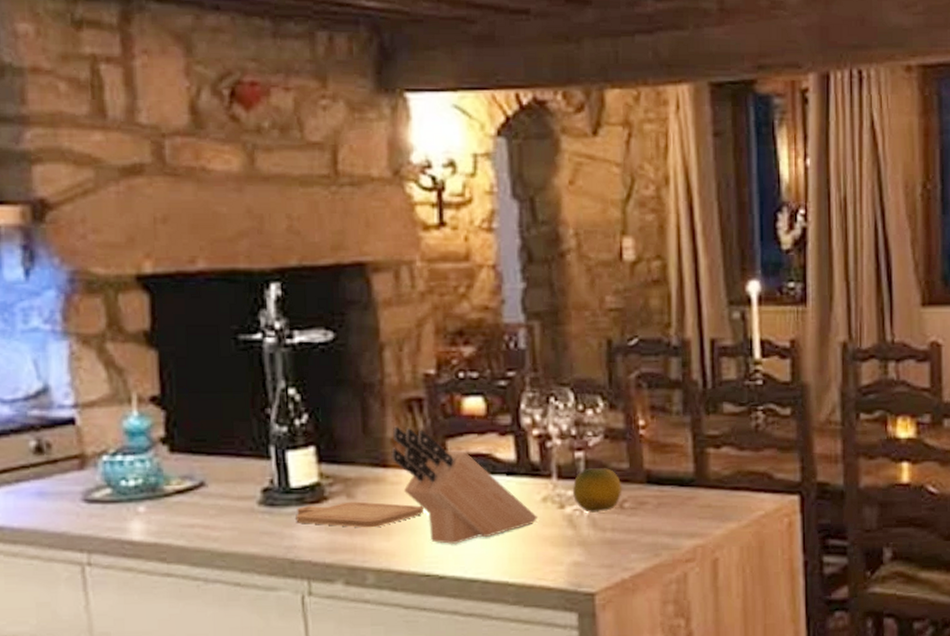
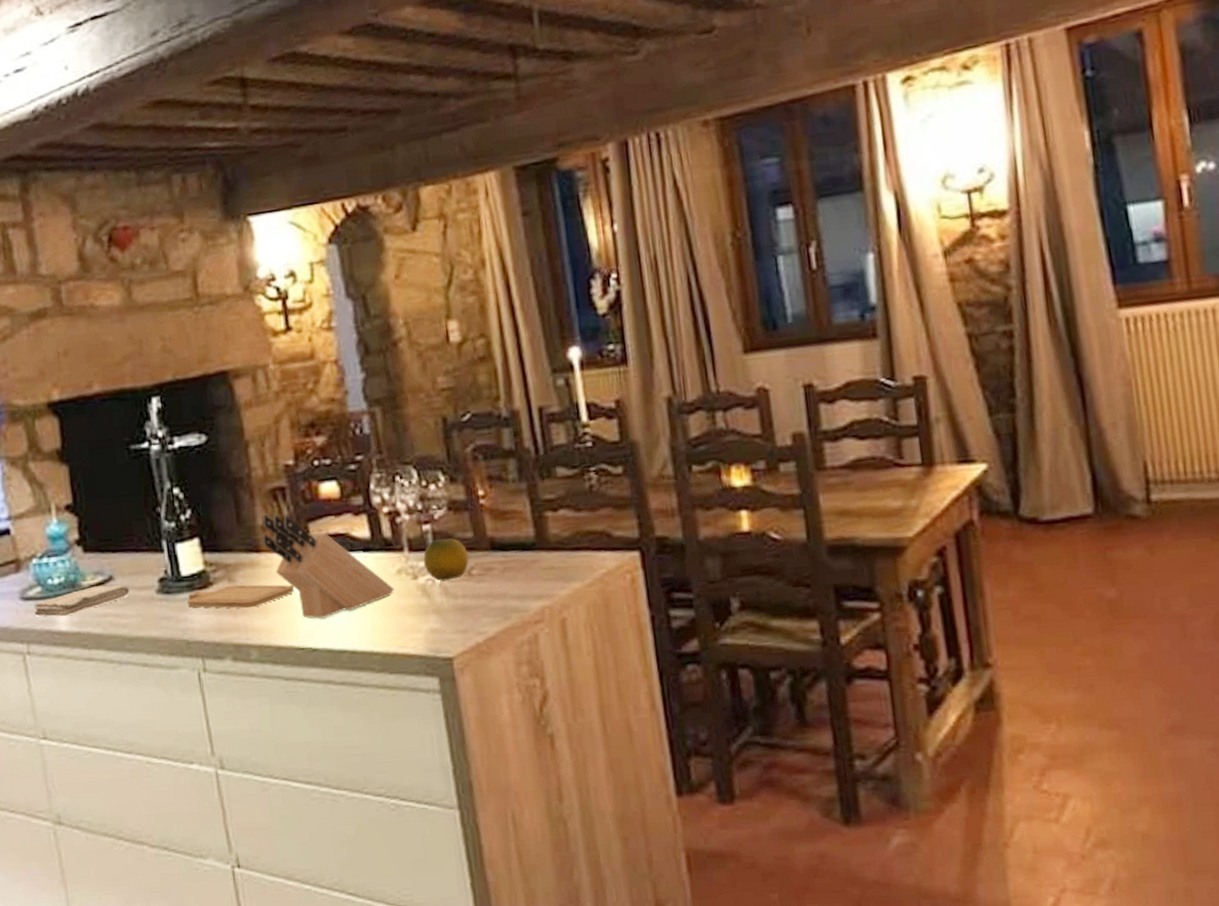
washcloth: none [100,492,225,525] -> present [34,585,130,617]

